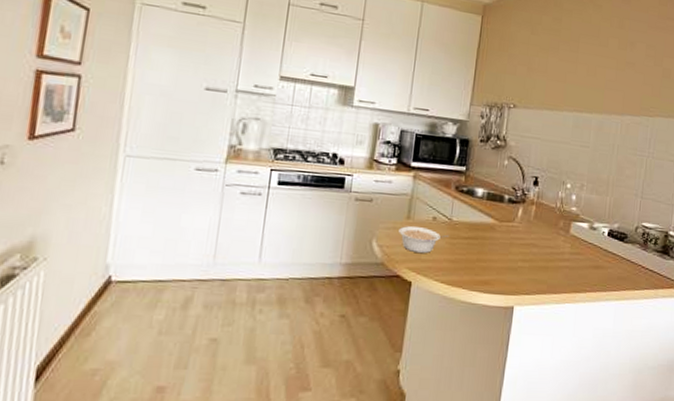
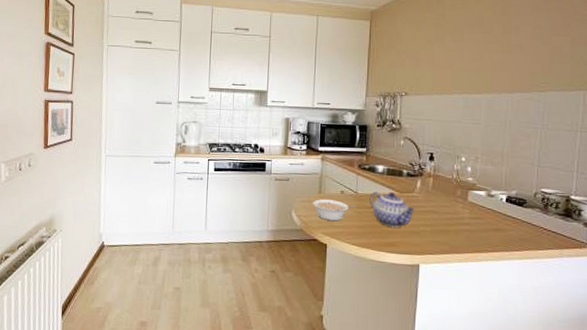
teapot: none [464,219,515,263] -> present [369,191,416,228]

